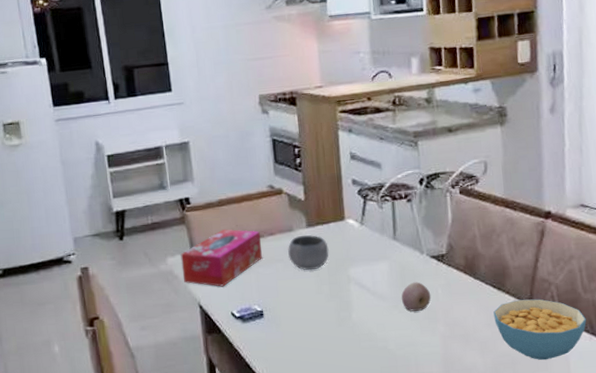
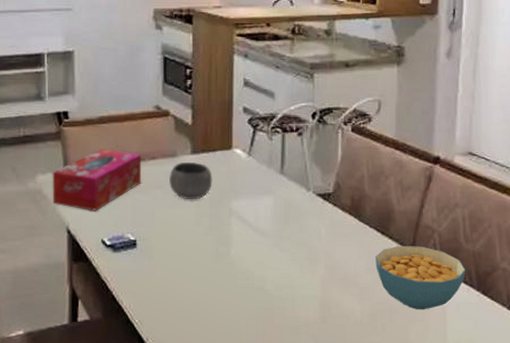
fruit: present [401,282,431,311] -> none [283,220,314,251]

